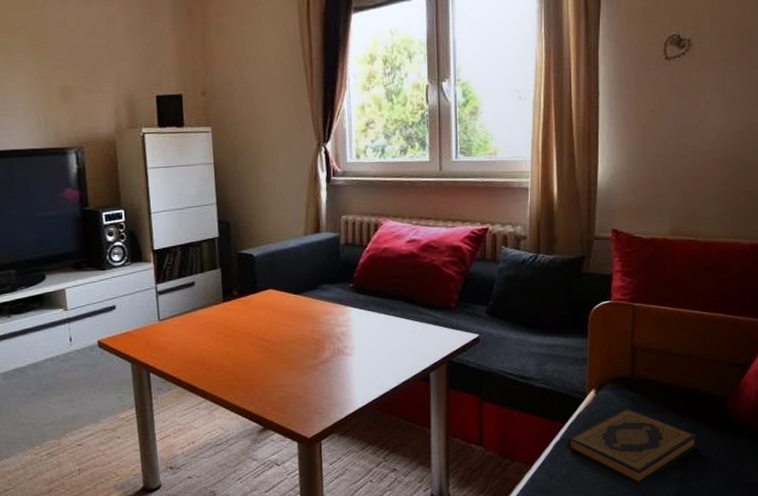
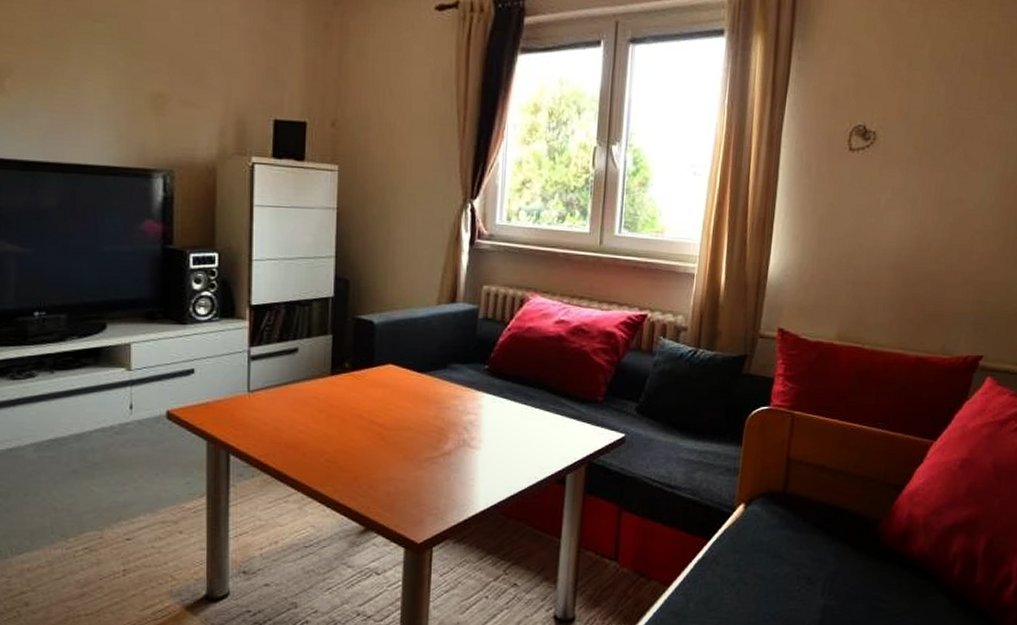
hardback book: present [567,408,698,485] -> none [709,526,845,612]

